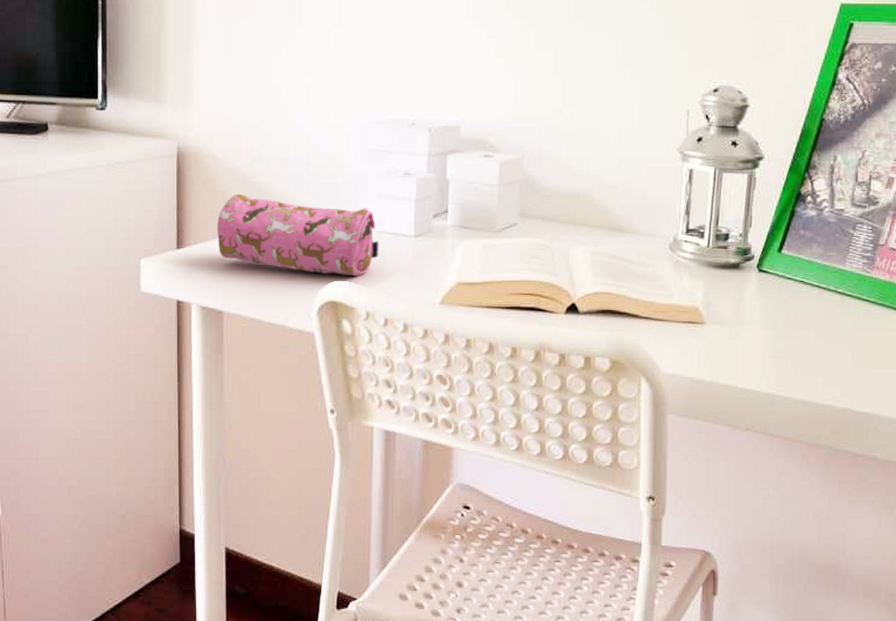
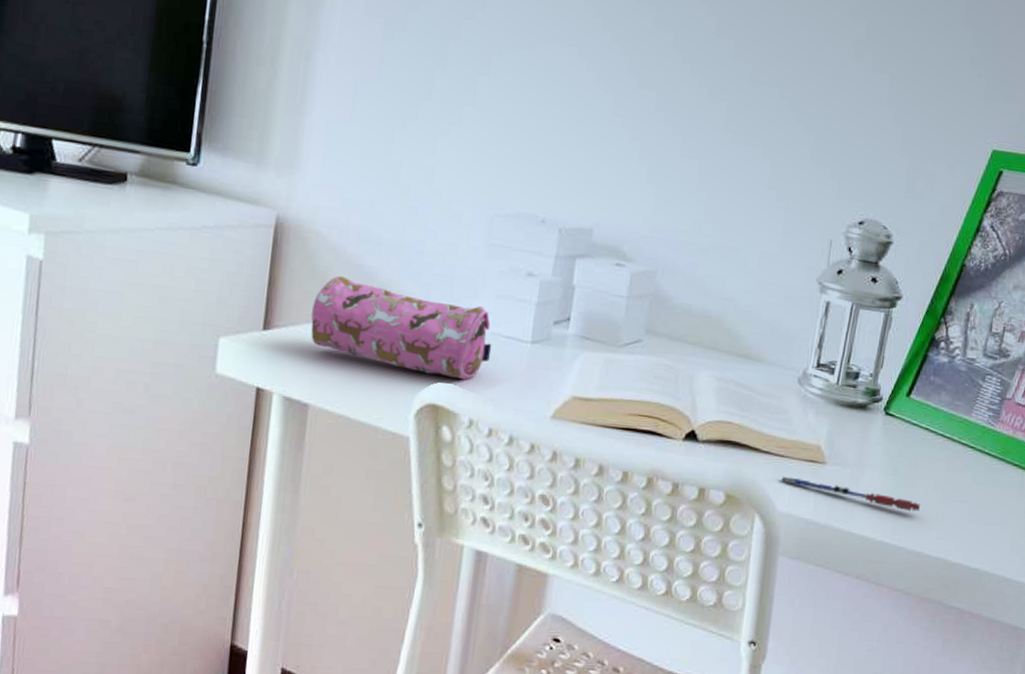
pen: none [663,339,803,363] -> present [781,476,921,512]

